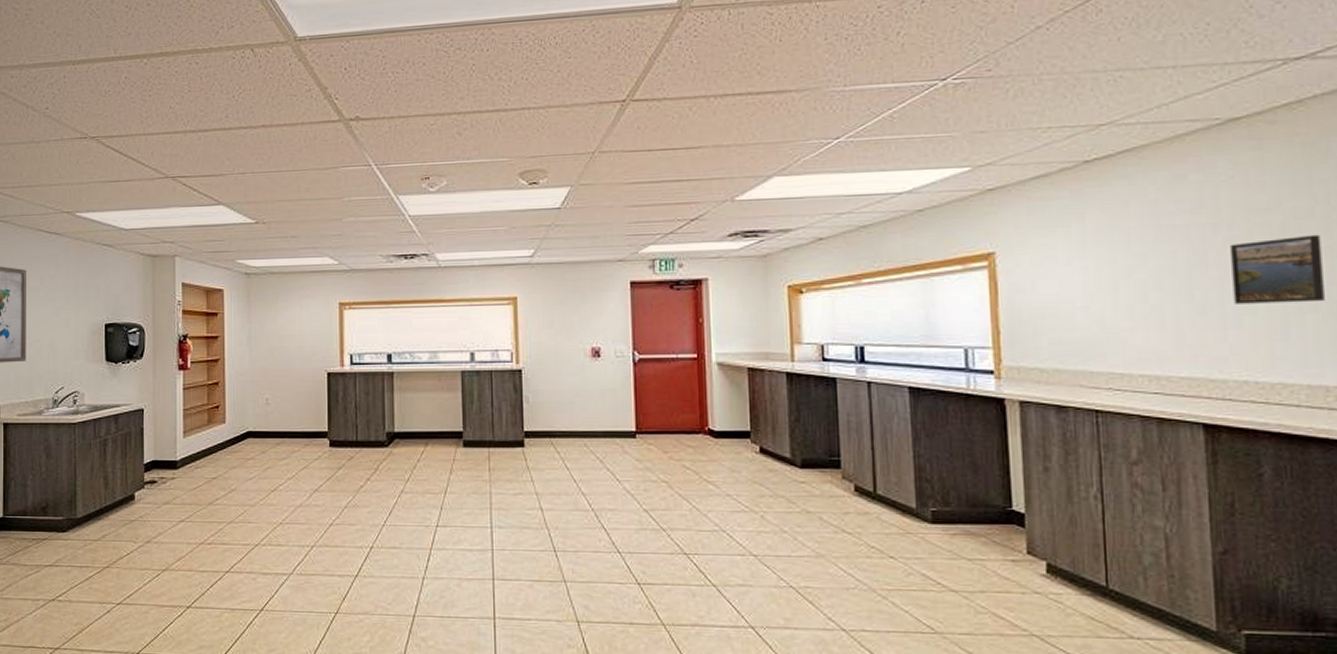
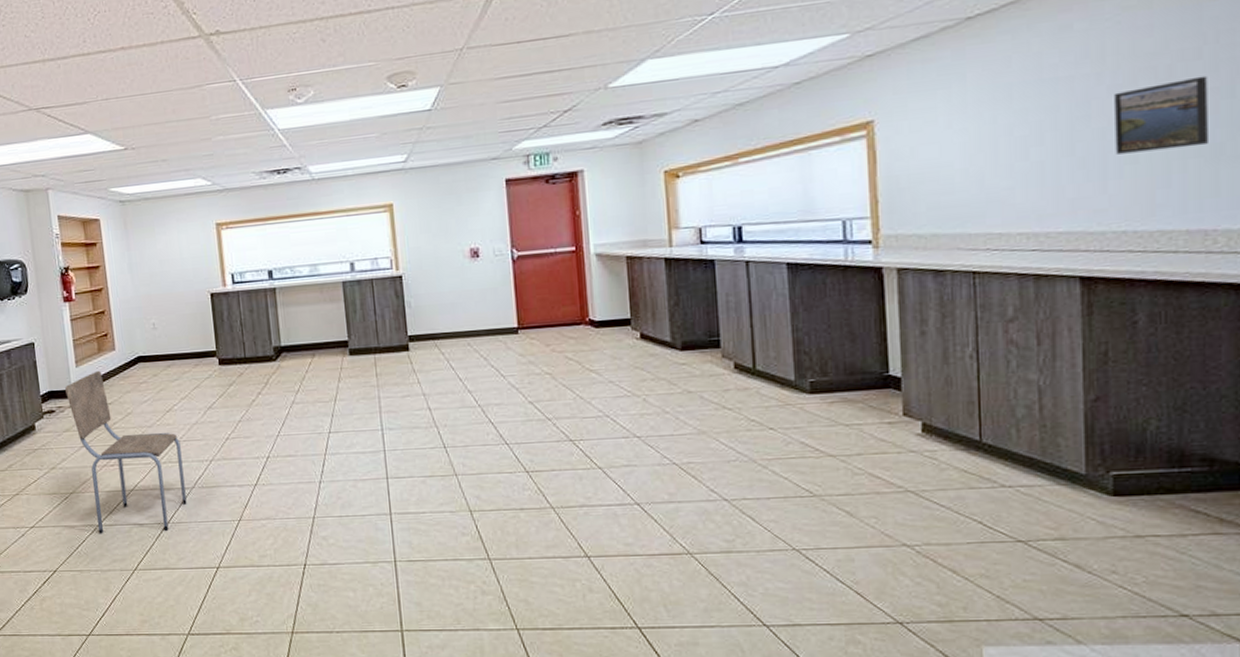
dining chair: none [170,442,283,620] -> present [65,370,187,534]

